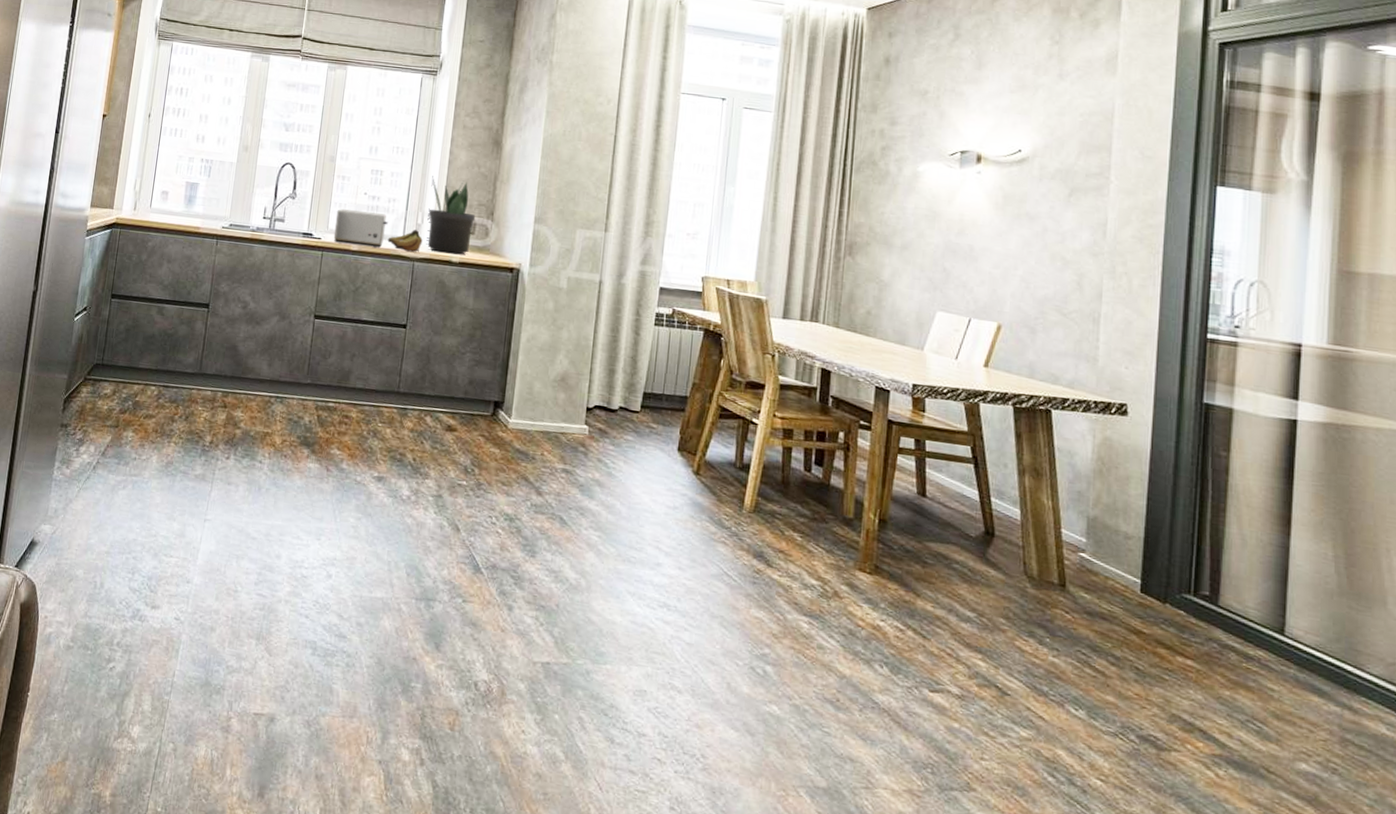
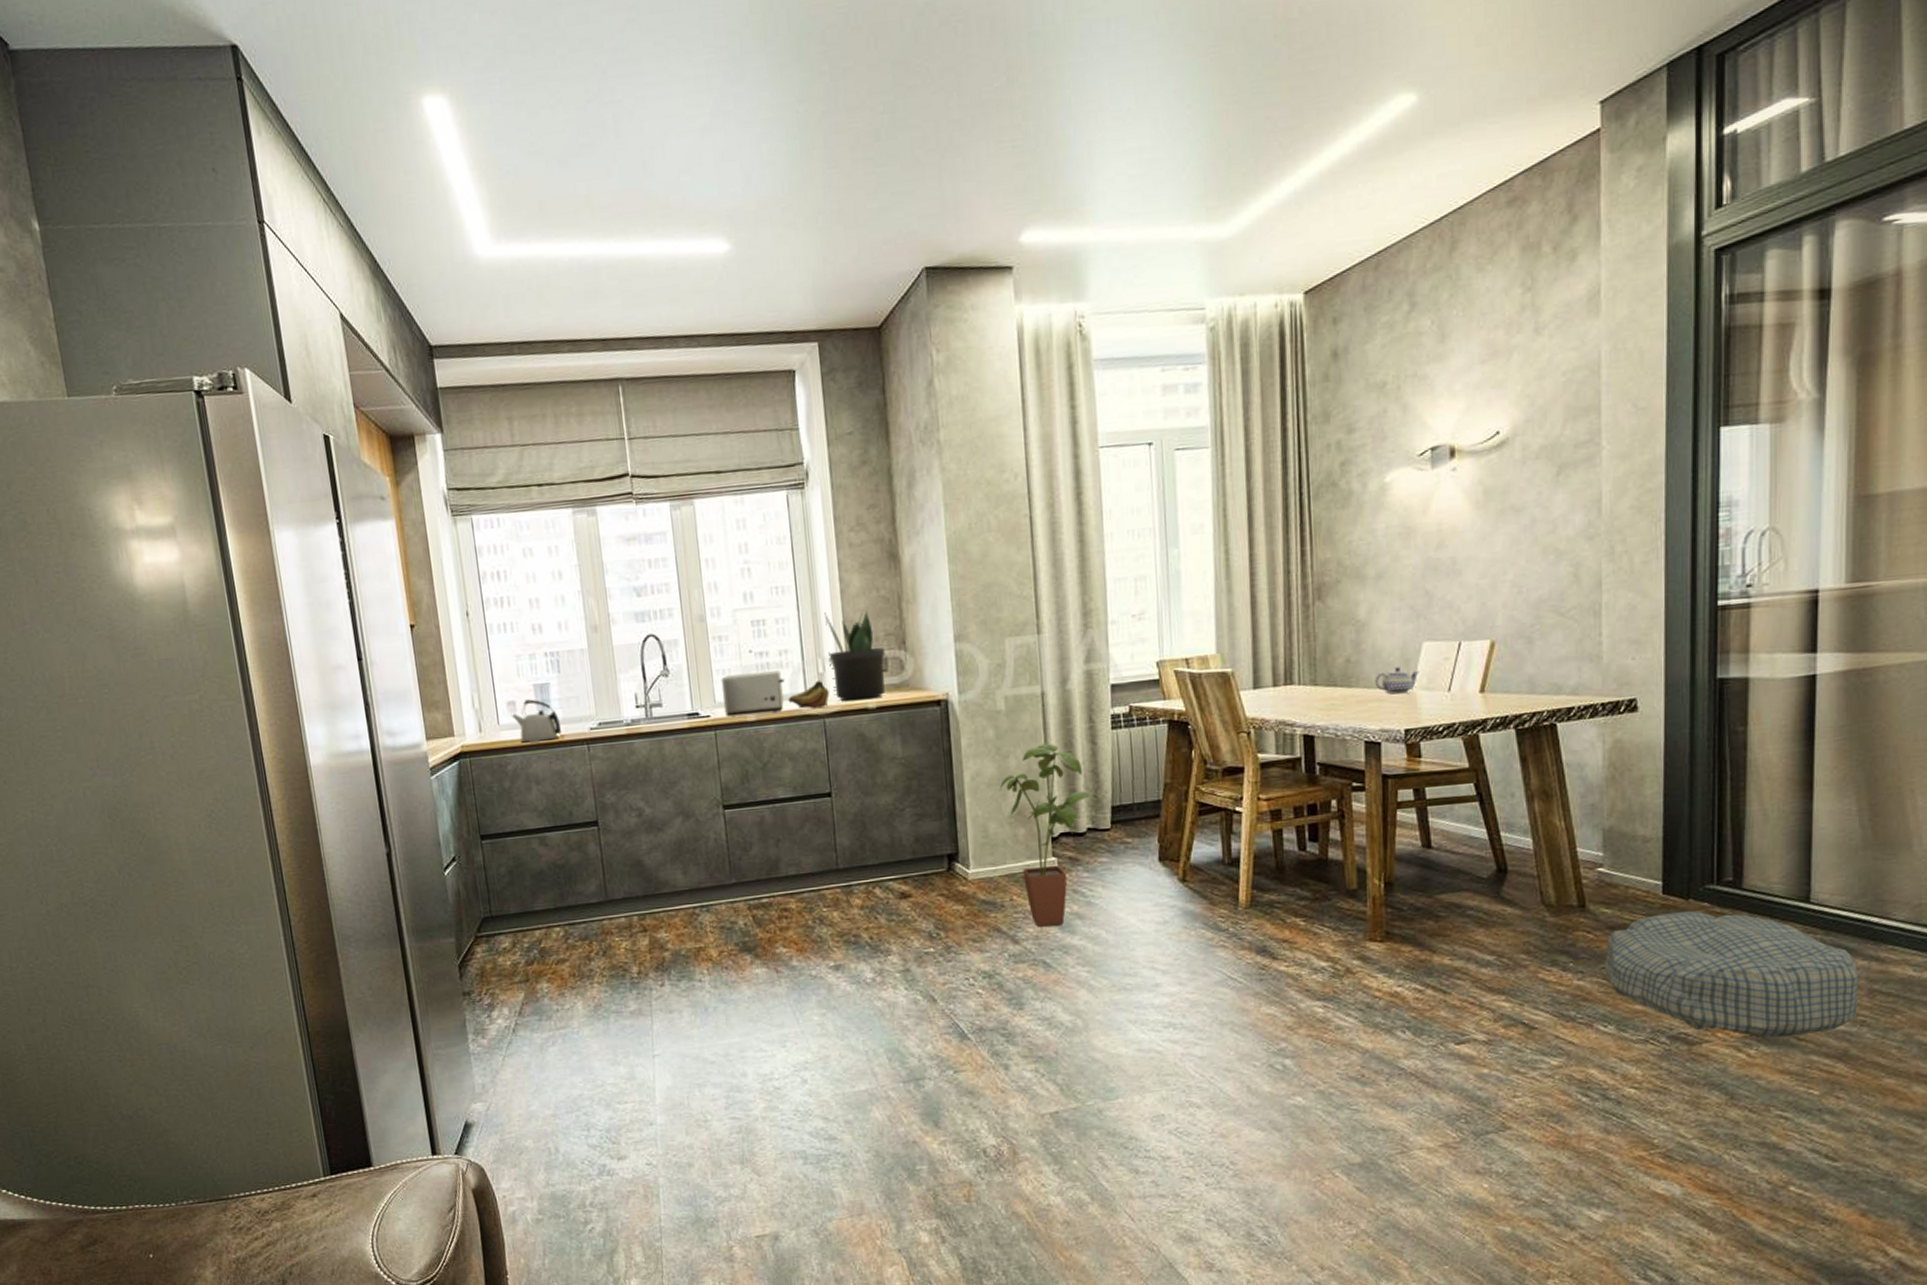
kettle: none [162,192,200,229] -> present [511,699,562,744]
house plant: none [549,324,634,488] -> present [999,743,1099,927]
teapot: none [890,327,931,352] -> present [1374,667,1419,695]
dog bed: none [1080,610,1331,771] -> present [1605,911,1859,1038]

